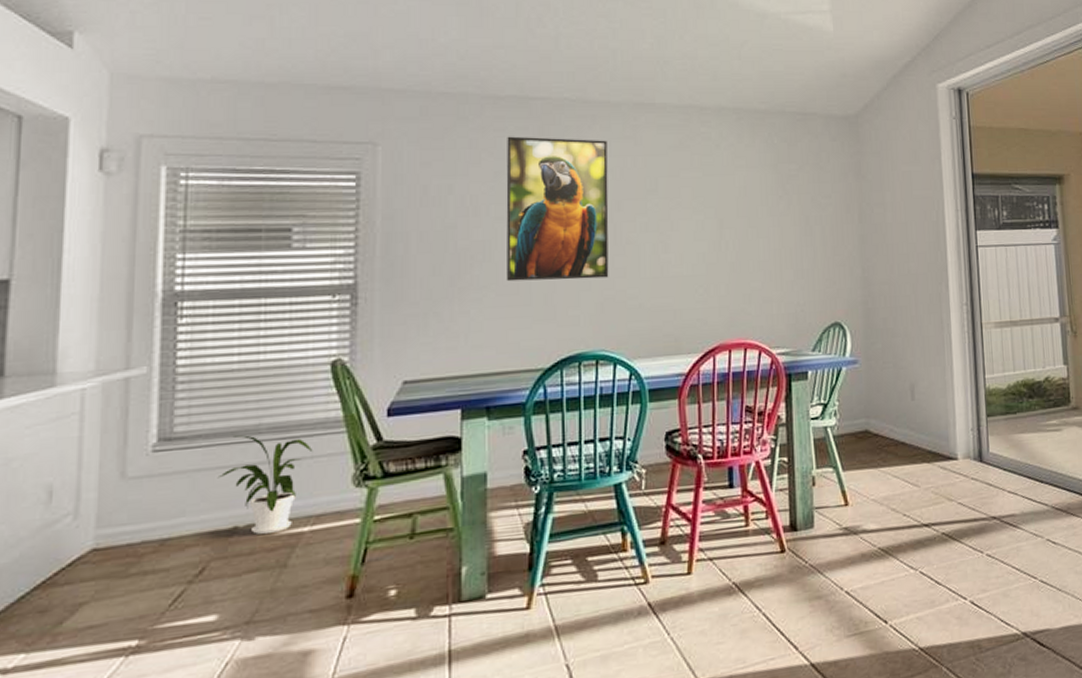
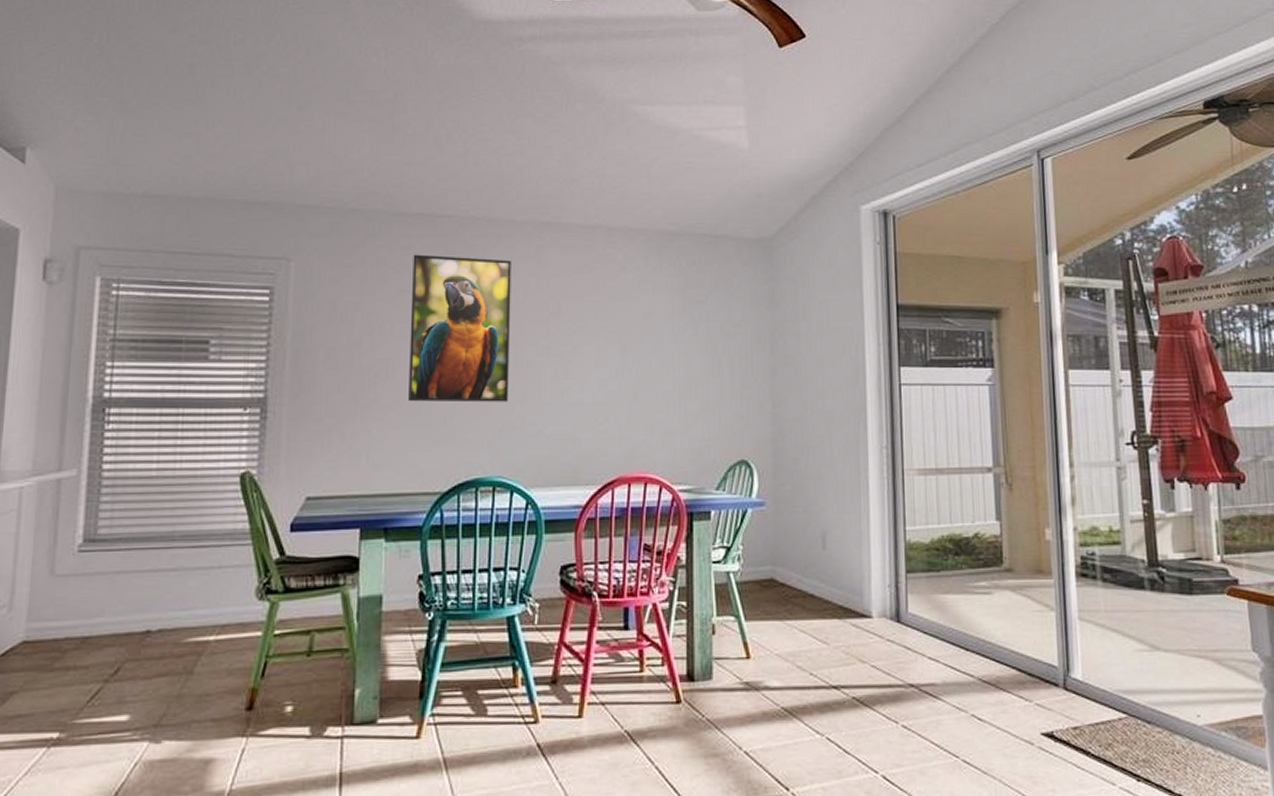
house plant: present [217,435,313,534] -> none [134,541,221,639]

